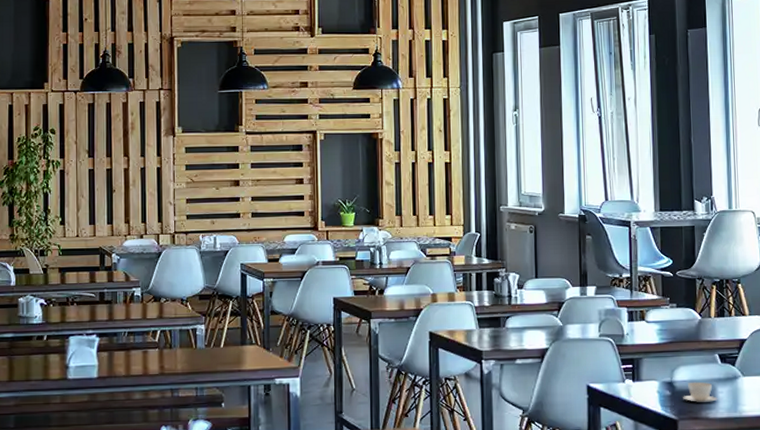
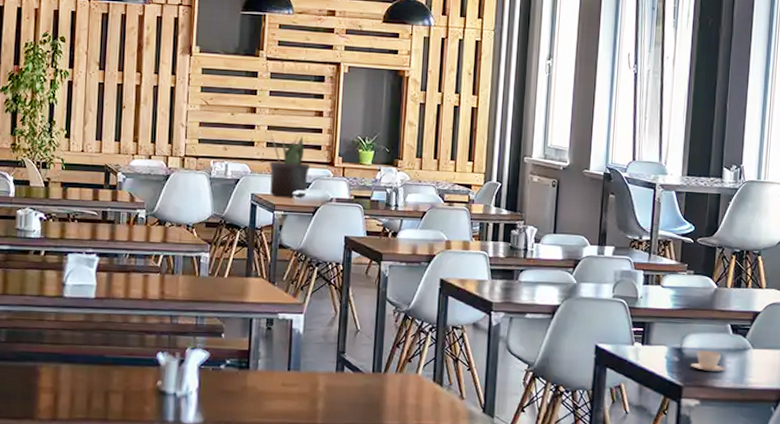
planter: none [255,203,296,266] -> present [269,133,311,199]

